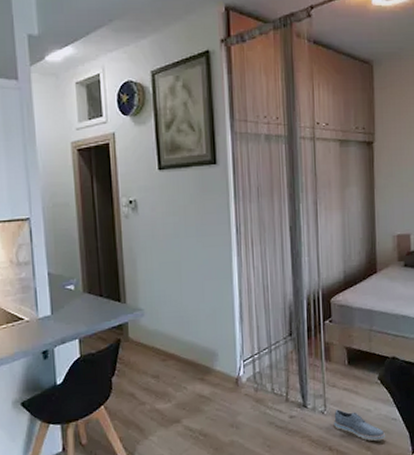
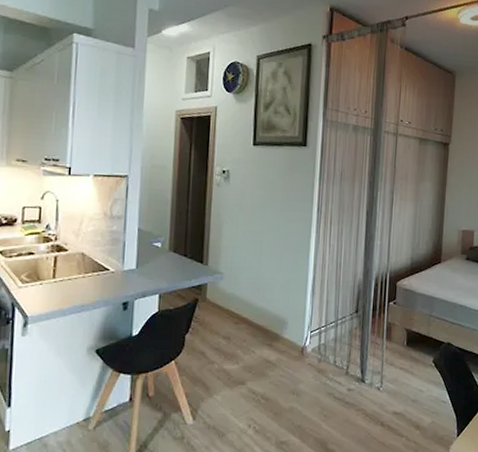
shoe: present [334,409,386,442] -> none [388,387,435,421]

